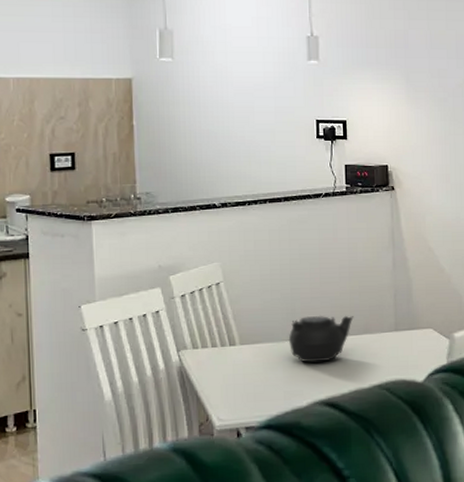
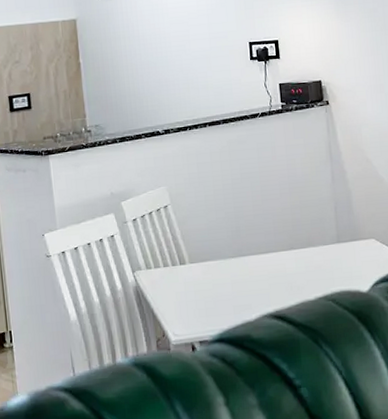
teapot: present [288,315,354,363] -> none [234,230,296,278]

